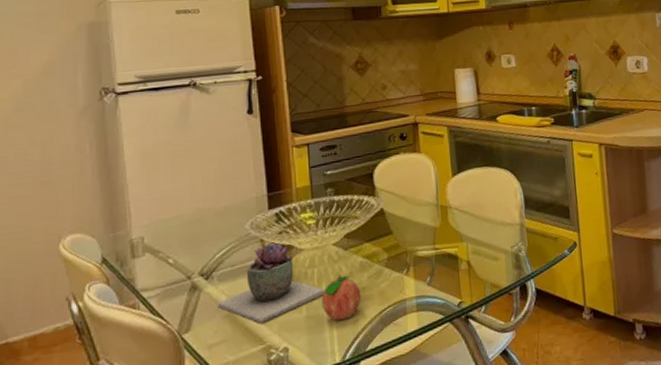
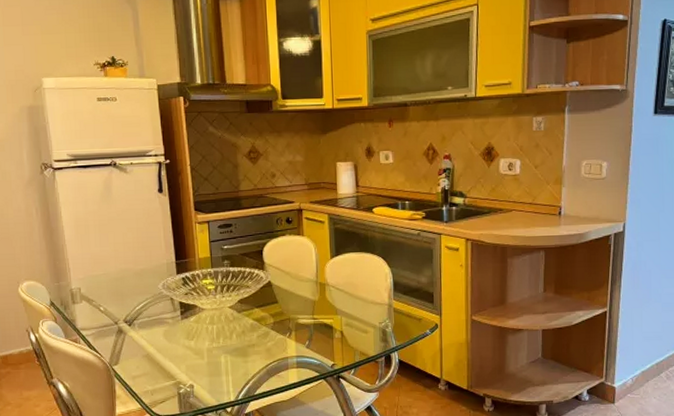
succulent plant: present [218,242,324,323] -> none [139,301,222,364]
fruit: present [322,274,361,321] -> none [220,332,252,368]

